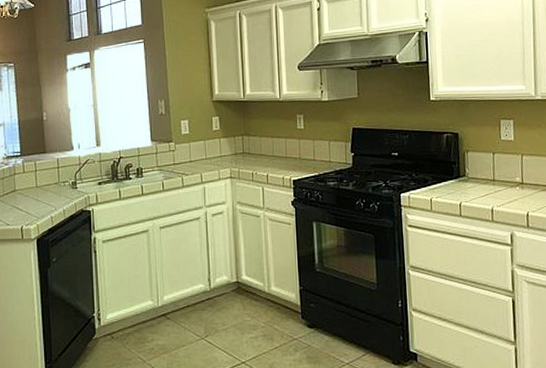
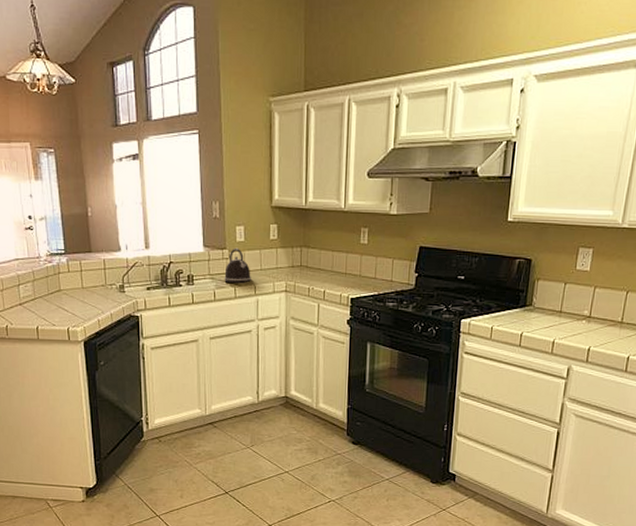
kettle: none [171,140,197,173] -> present [224,248,251,283]

